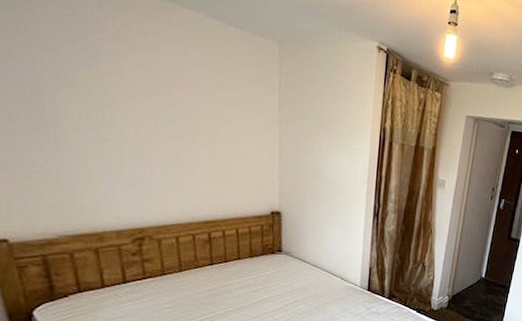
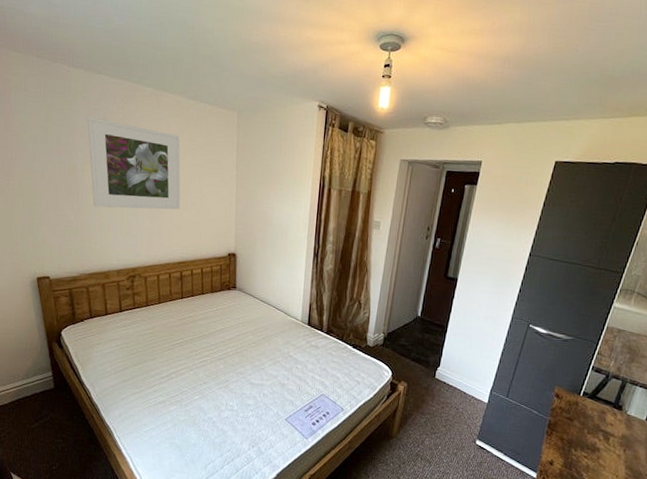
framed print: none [57,24,205,158] -> present [87,117,181,210]

